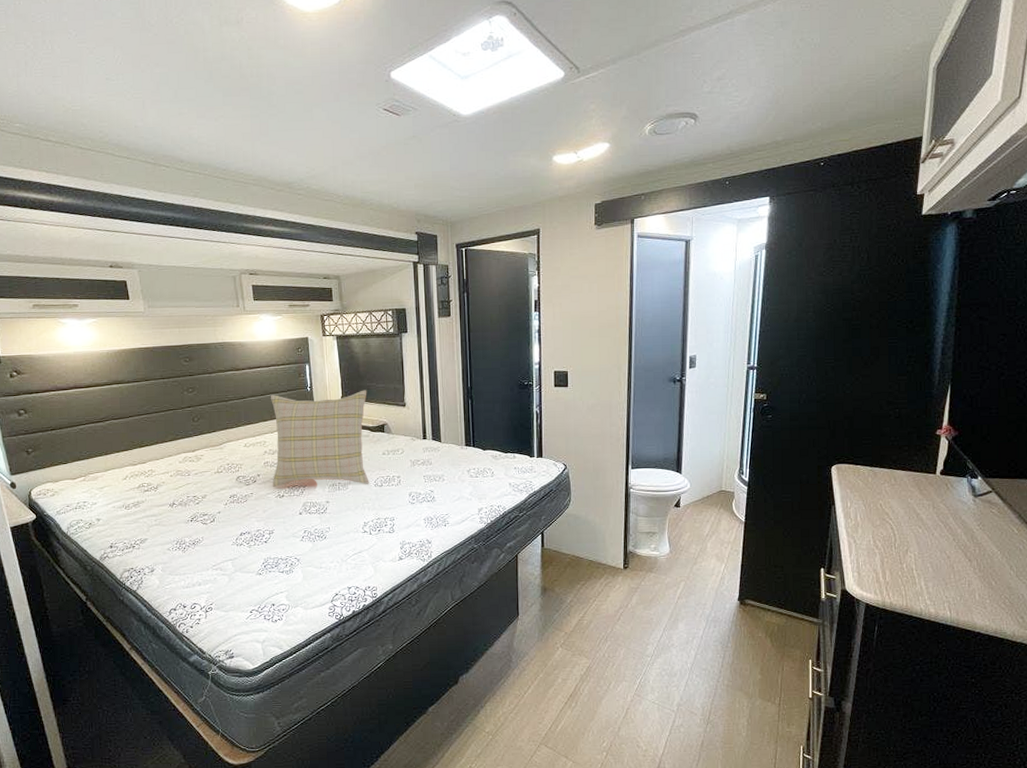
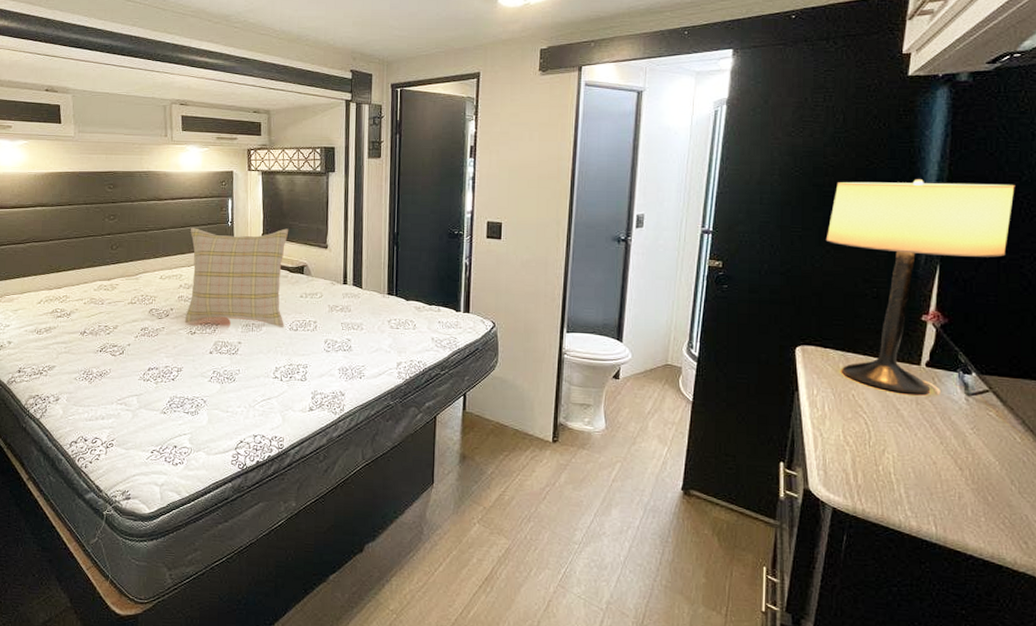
table lamp: none [854,309,1012,499] -> present [825,179,1015,395]

